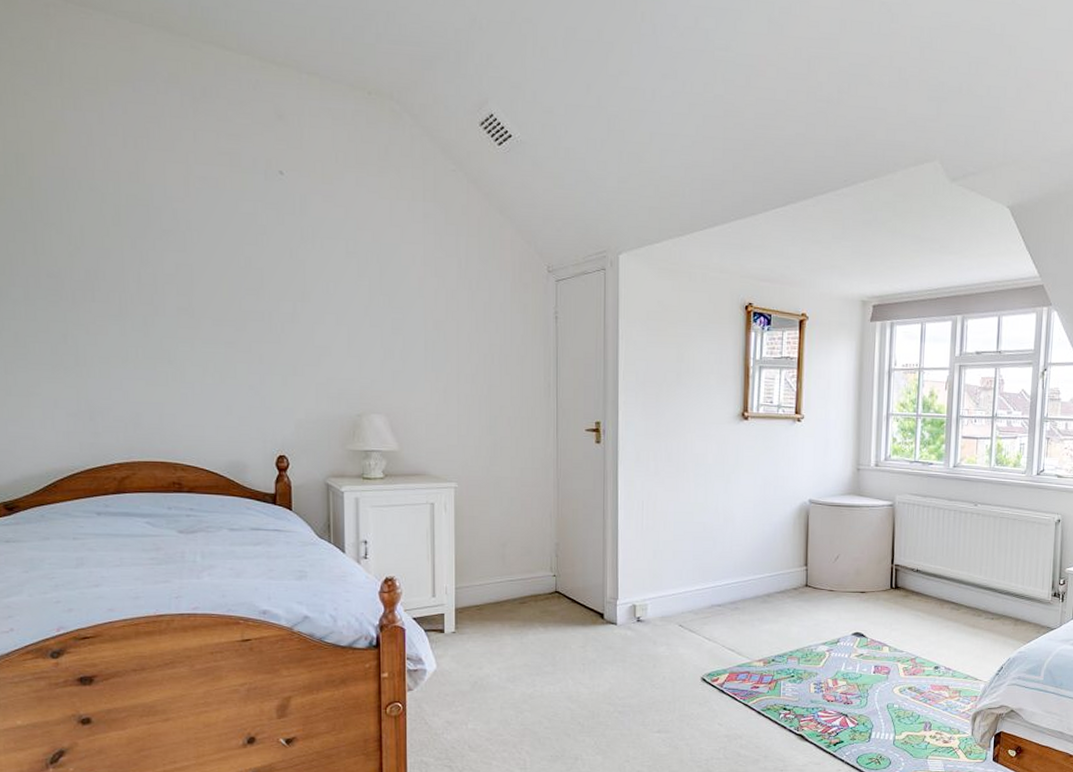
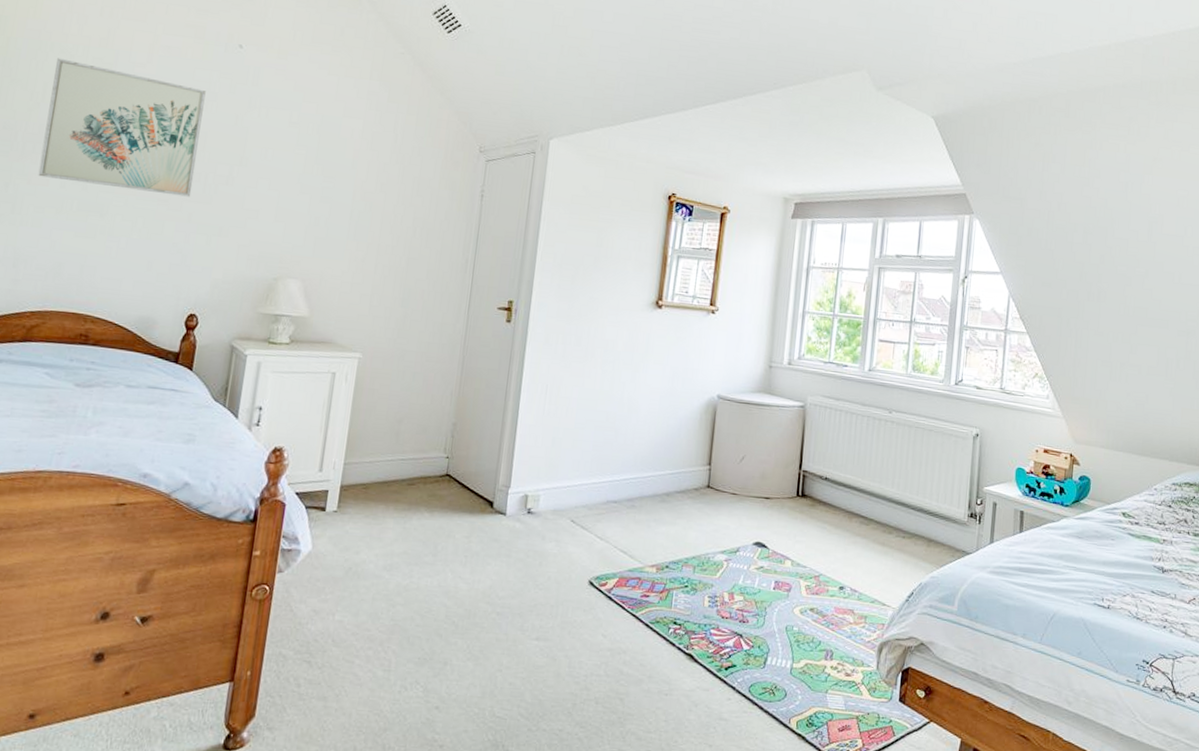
wall art: none [87,197,258,338] -> present [38,58,206,197]

